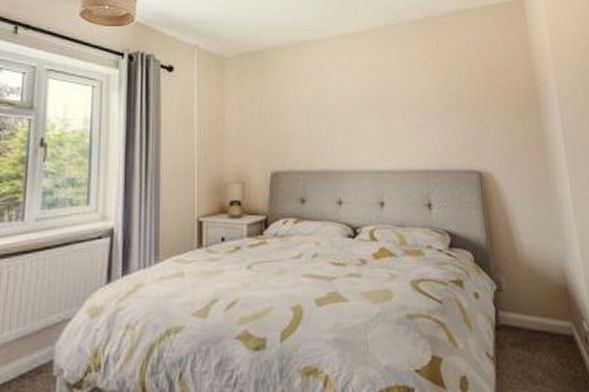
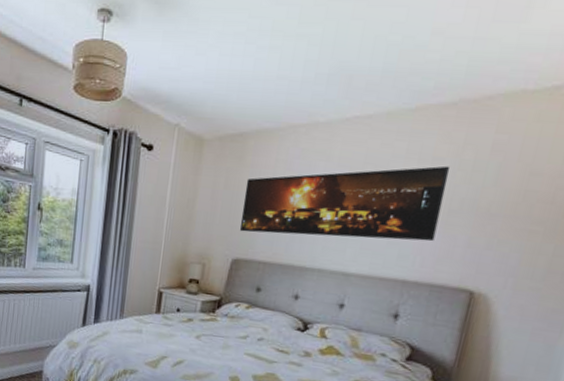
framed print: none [271,68,439,143] -> present [240,165,451,242]

